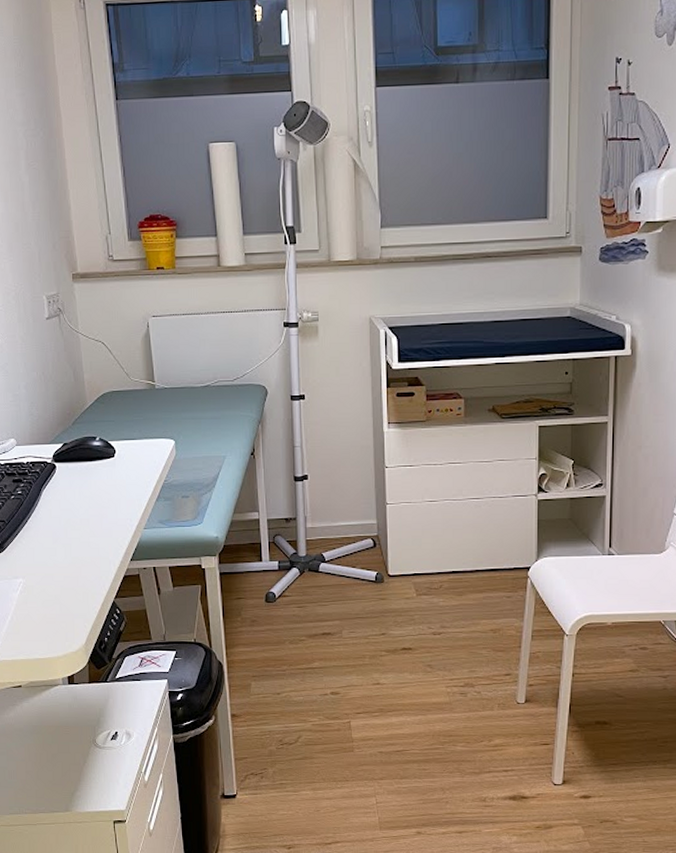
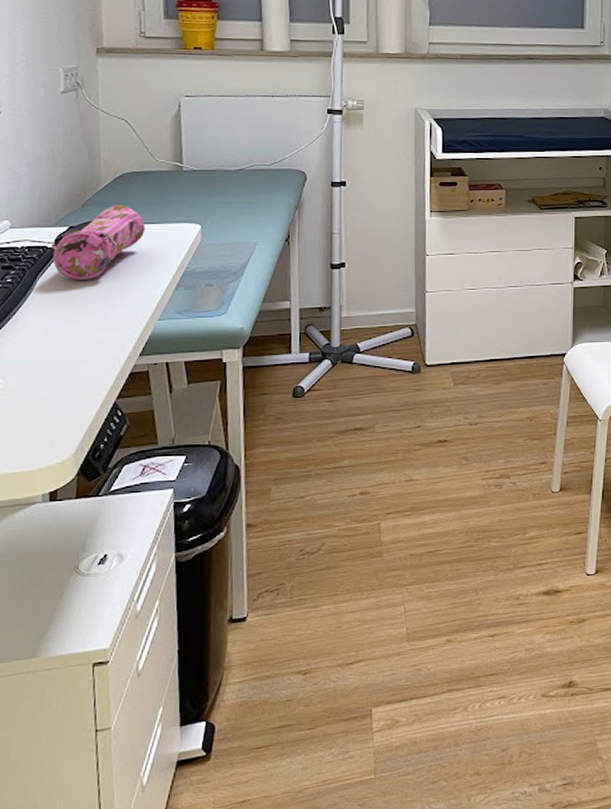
pencil case: none [52,422,127,492] -> present [52,204,146,280]

